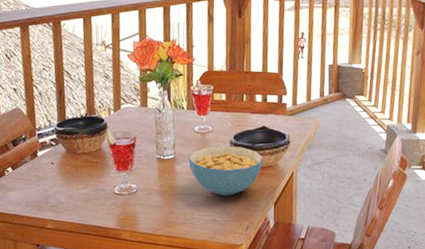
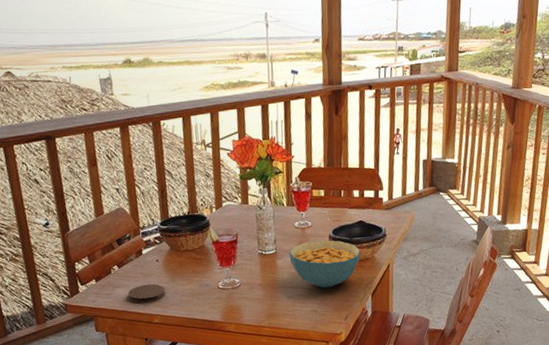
coaster: none [21,187,60,208] -> present [128,283,166,304]

